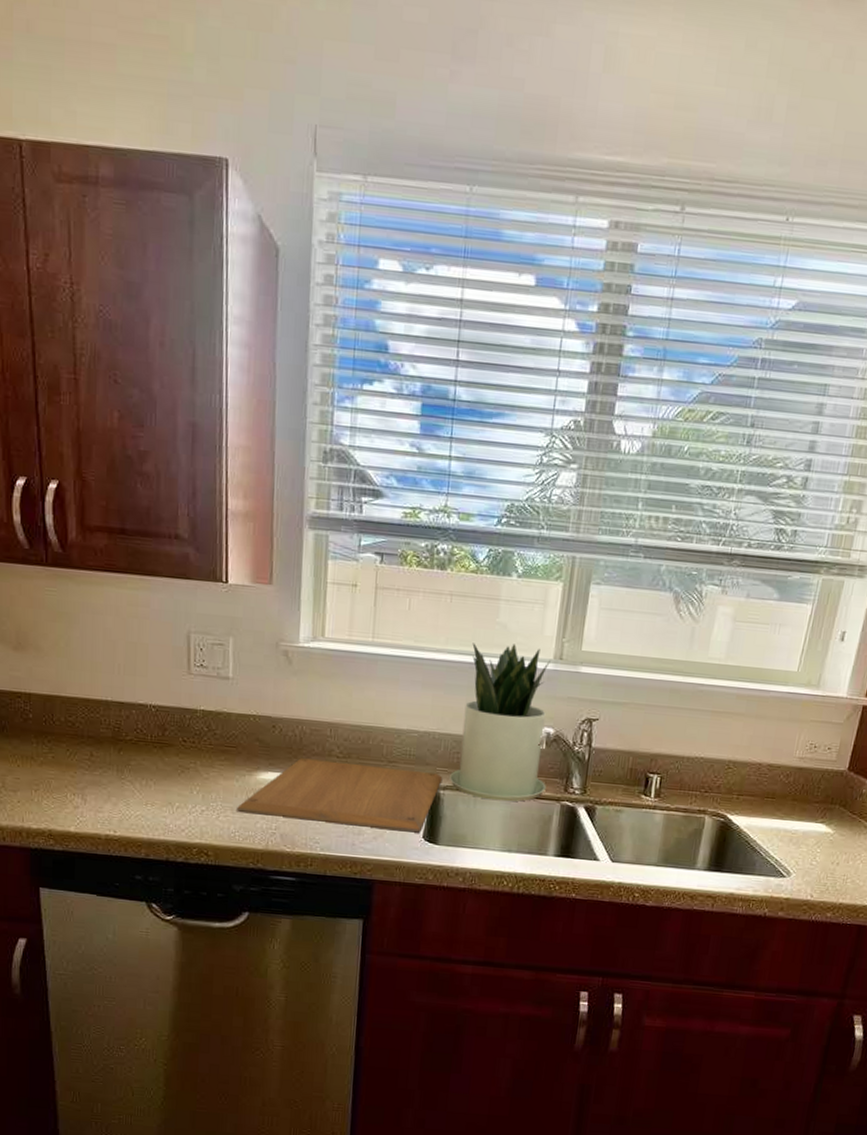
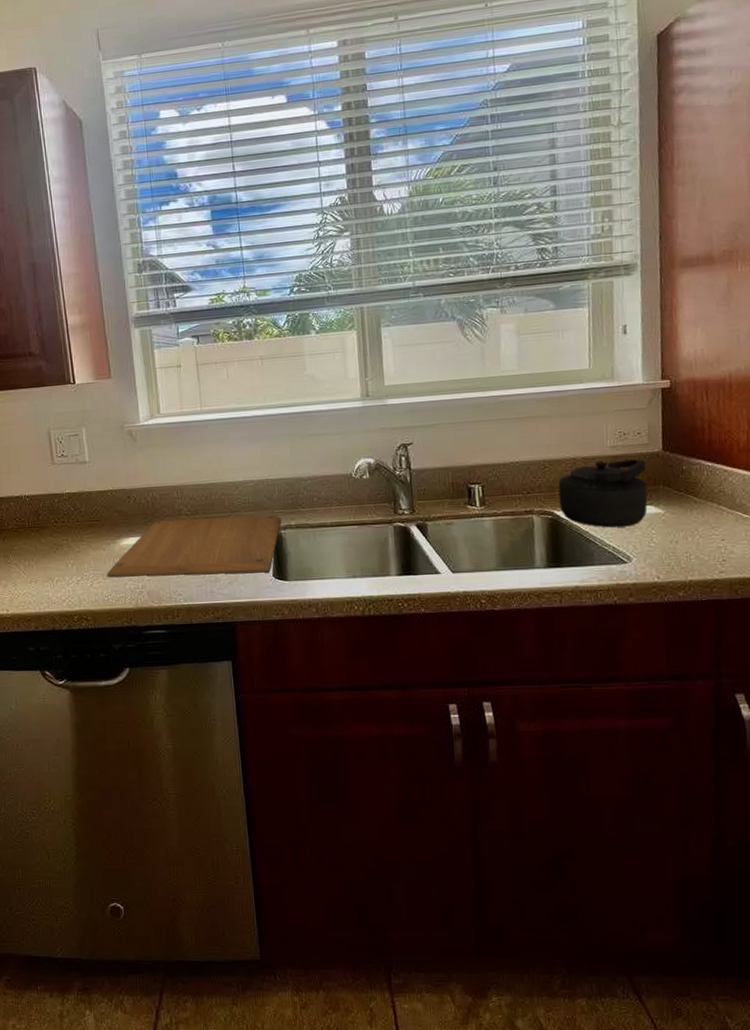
planter: present [448,643,550,802] -> none [286,390,377,533]
kettle: none [733,770,828,842] -> present [558,459,648,528]

